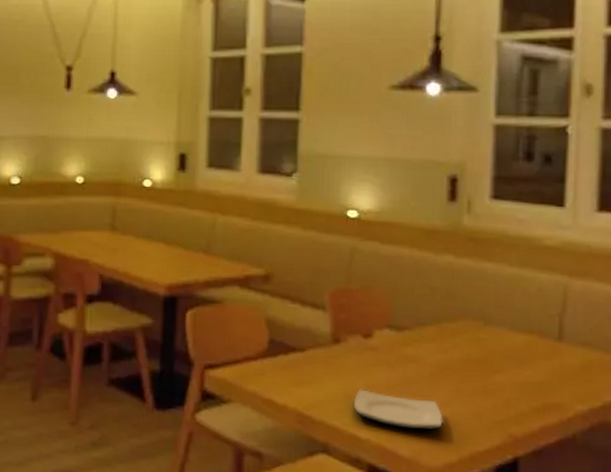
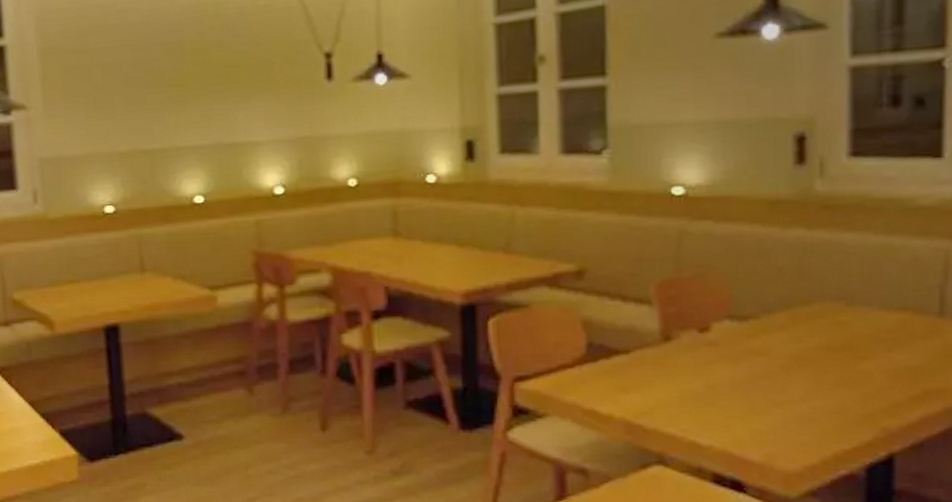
plate: present [353,389,443,431] -> none [690,390,800,431]

